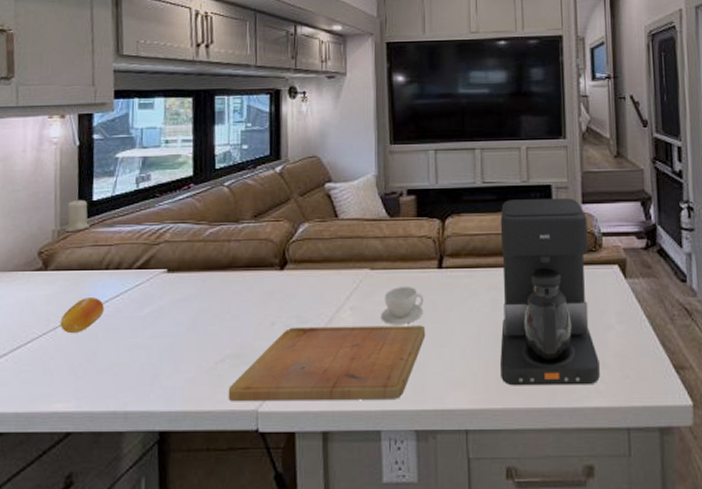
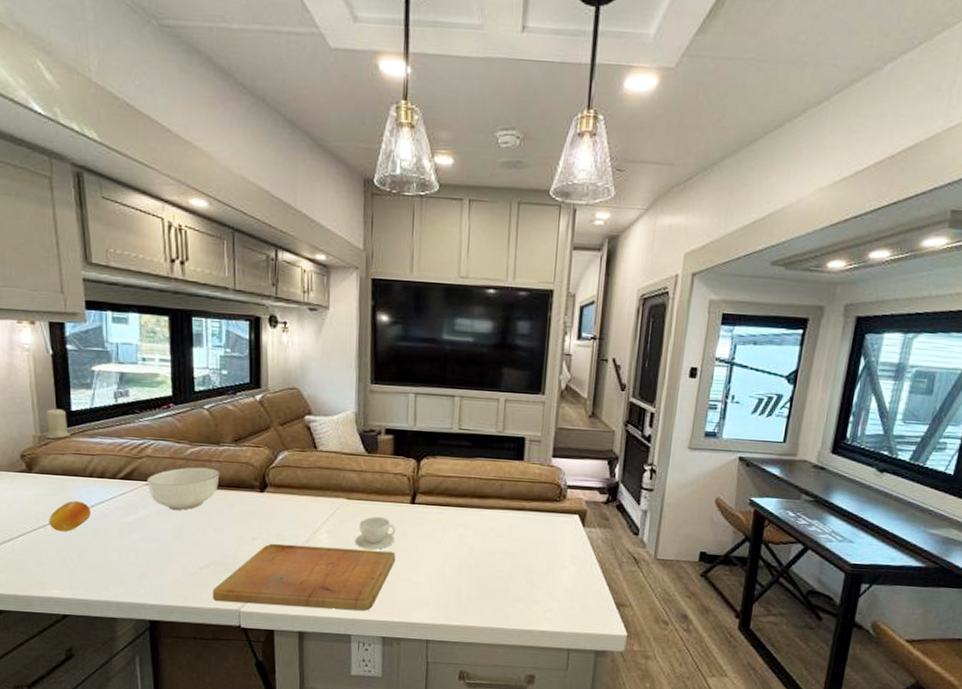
bowl: none [164,248,239,298] -> present [147,467,220,510]
coffee maker: present [500,198,600,386] -> none [461,447,556,613]

